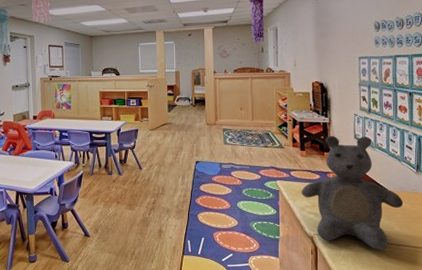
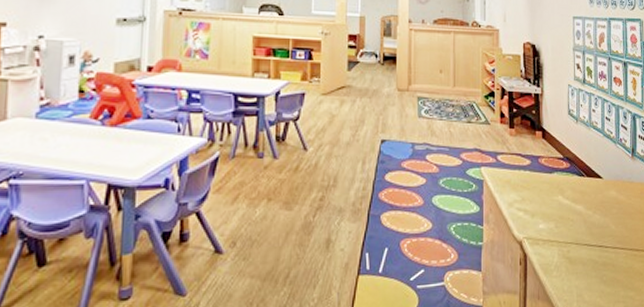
teddy bear: present [301,135,404,250] -> none [509,109,620,256]

